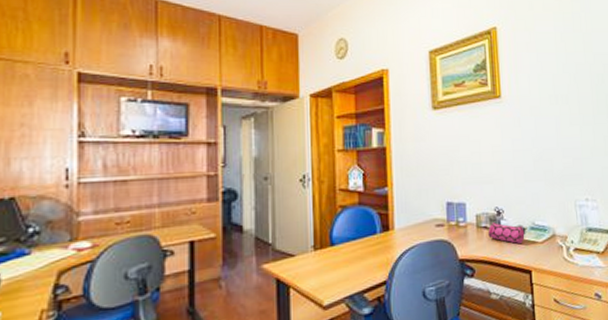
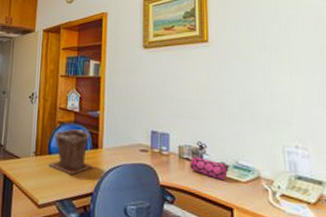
plant pot: none [331,211,385,266] -> present [48,129,93,176]

